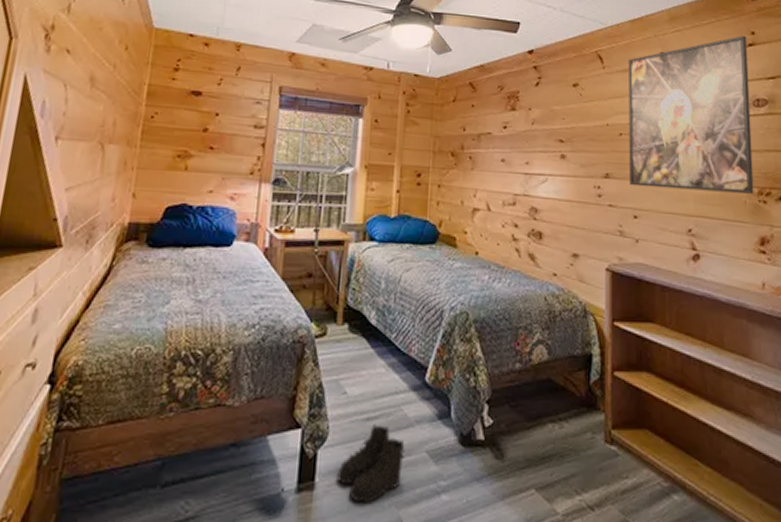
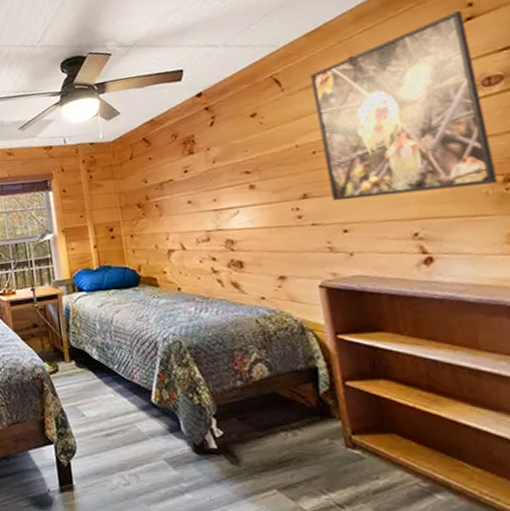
boots: present [337,425,405,503] -> none [90,439,146,500]

